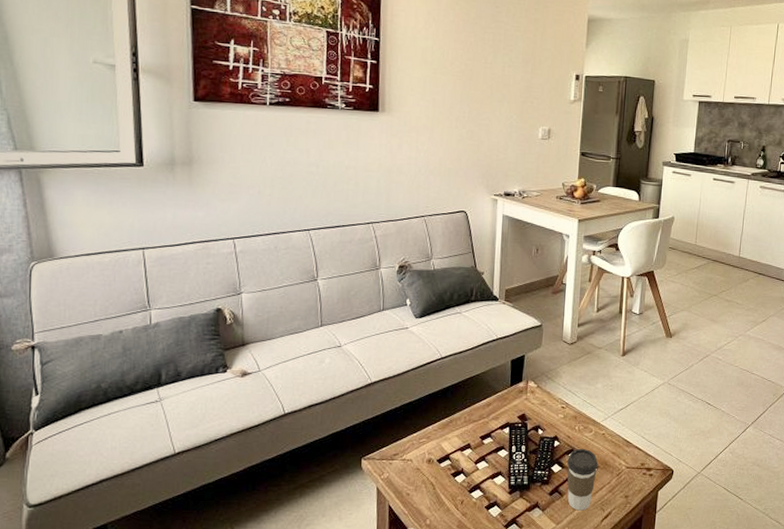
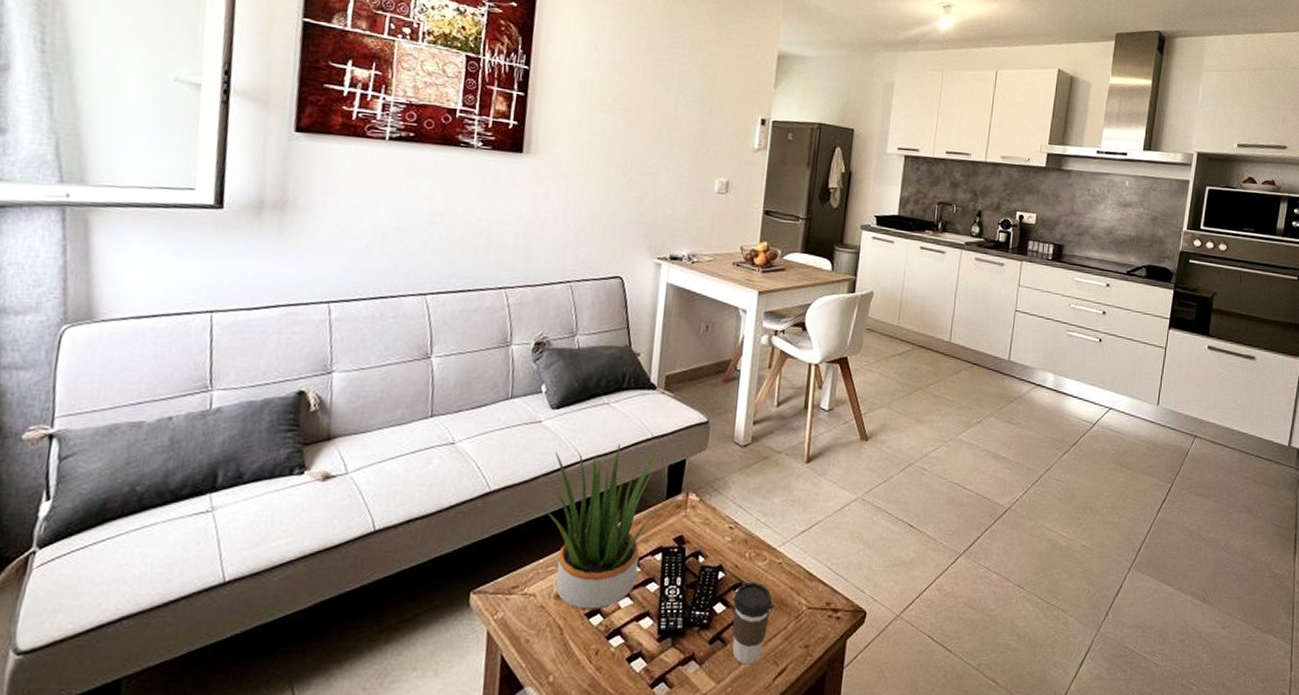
potted plant: none [416,344,510,471] -> present [546,443,665,611]

